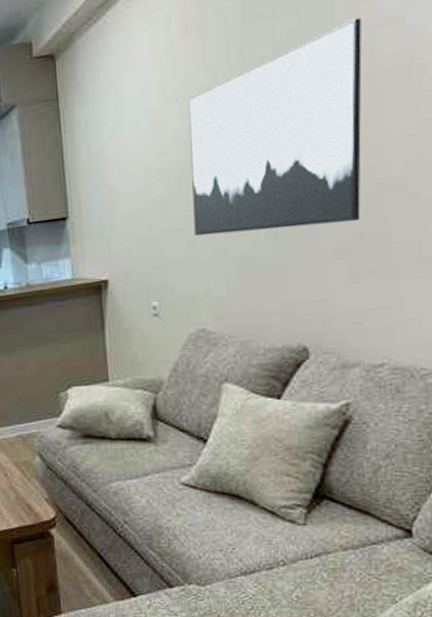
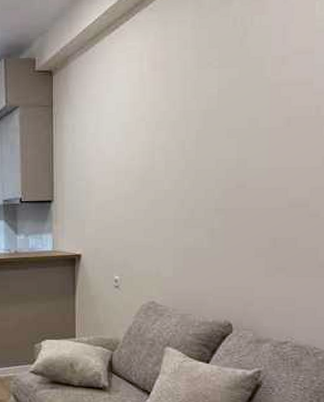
wall art: present [188,17,362,237] -> none [151,76,283,229]

